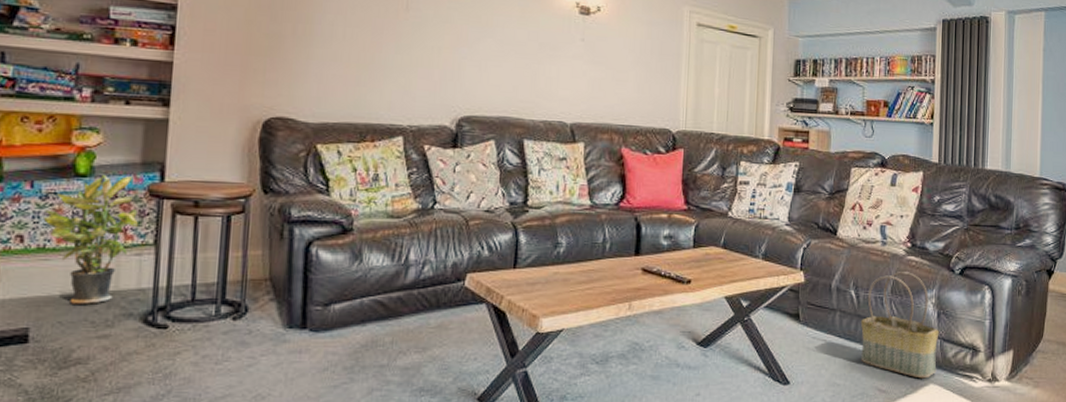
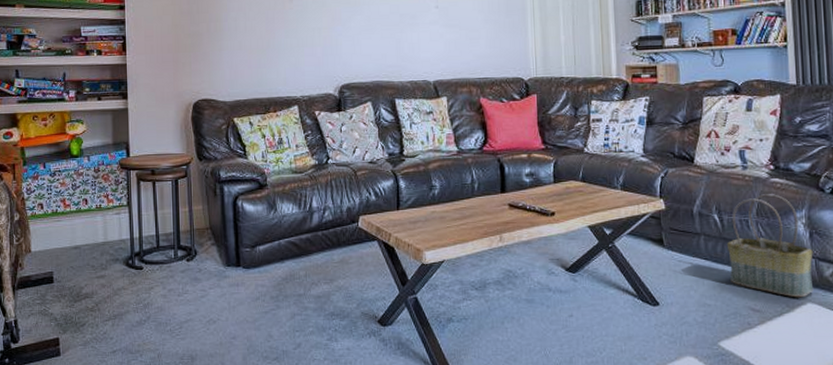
potted plant: present [43,174,138,304] -> none [54,154,115,253]

